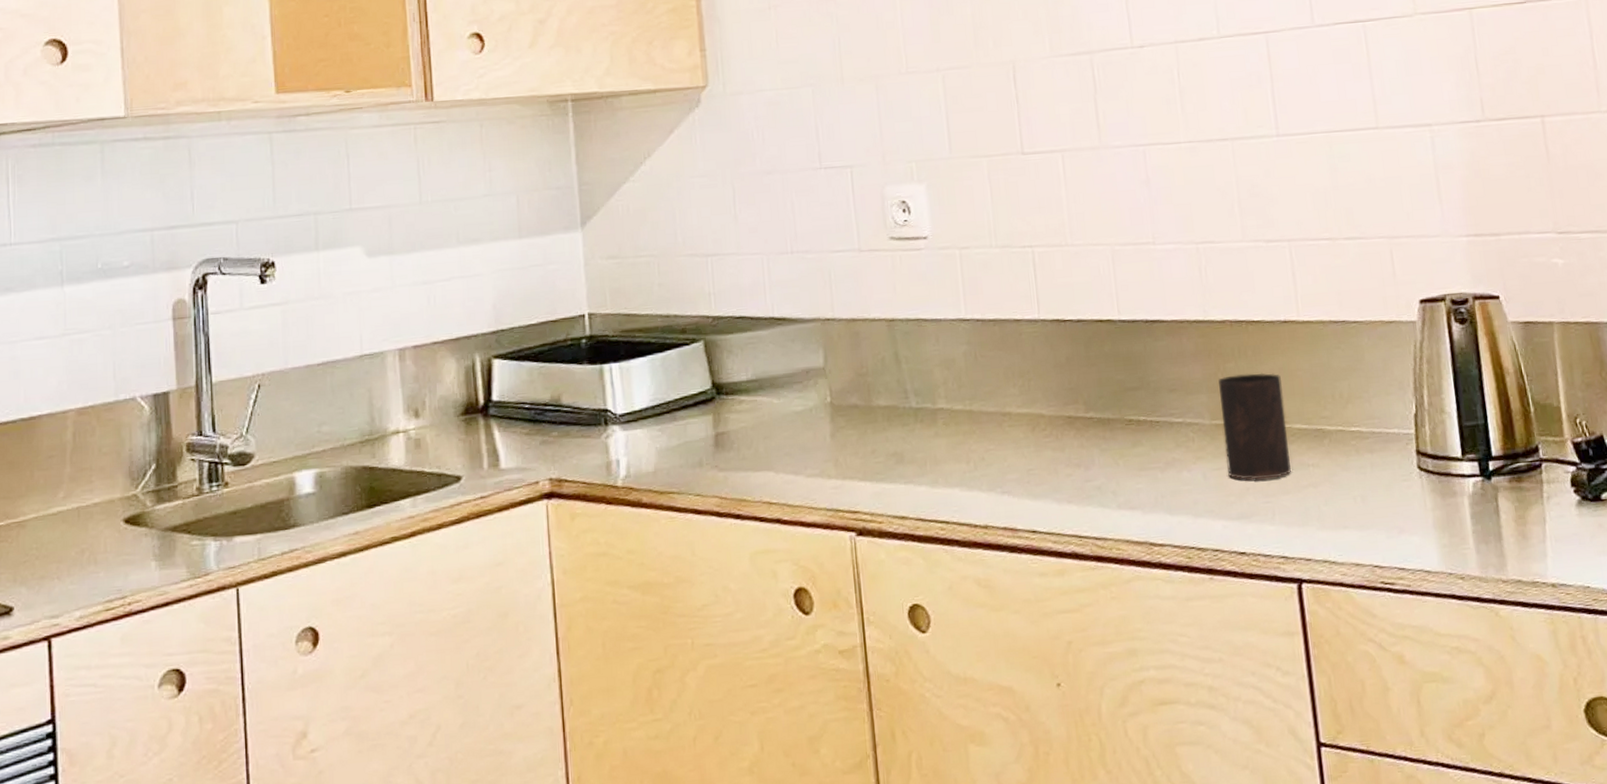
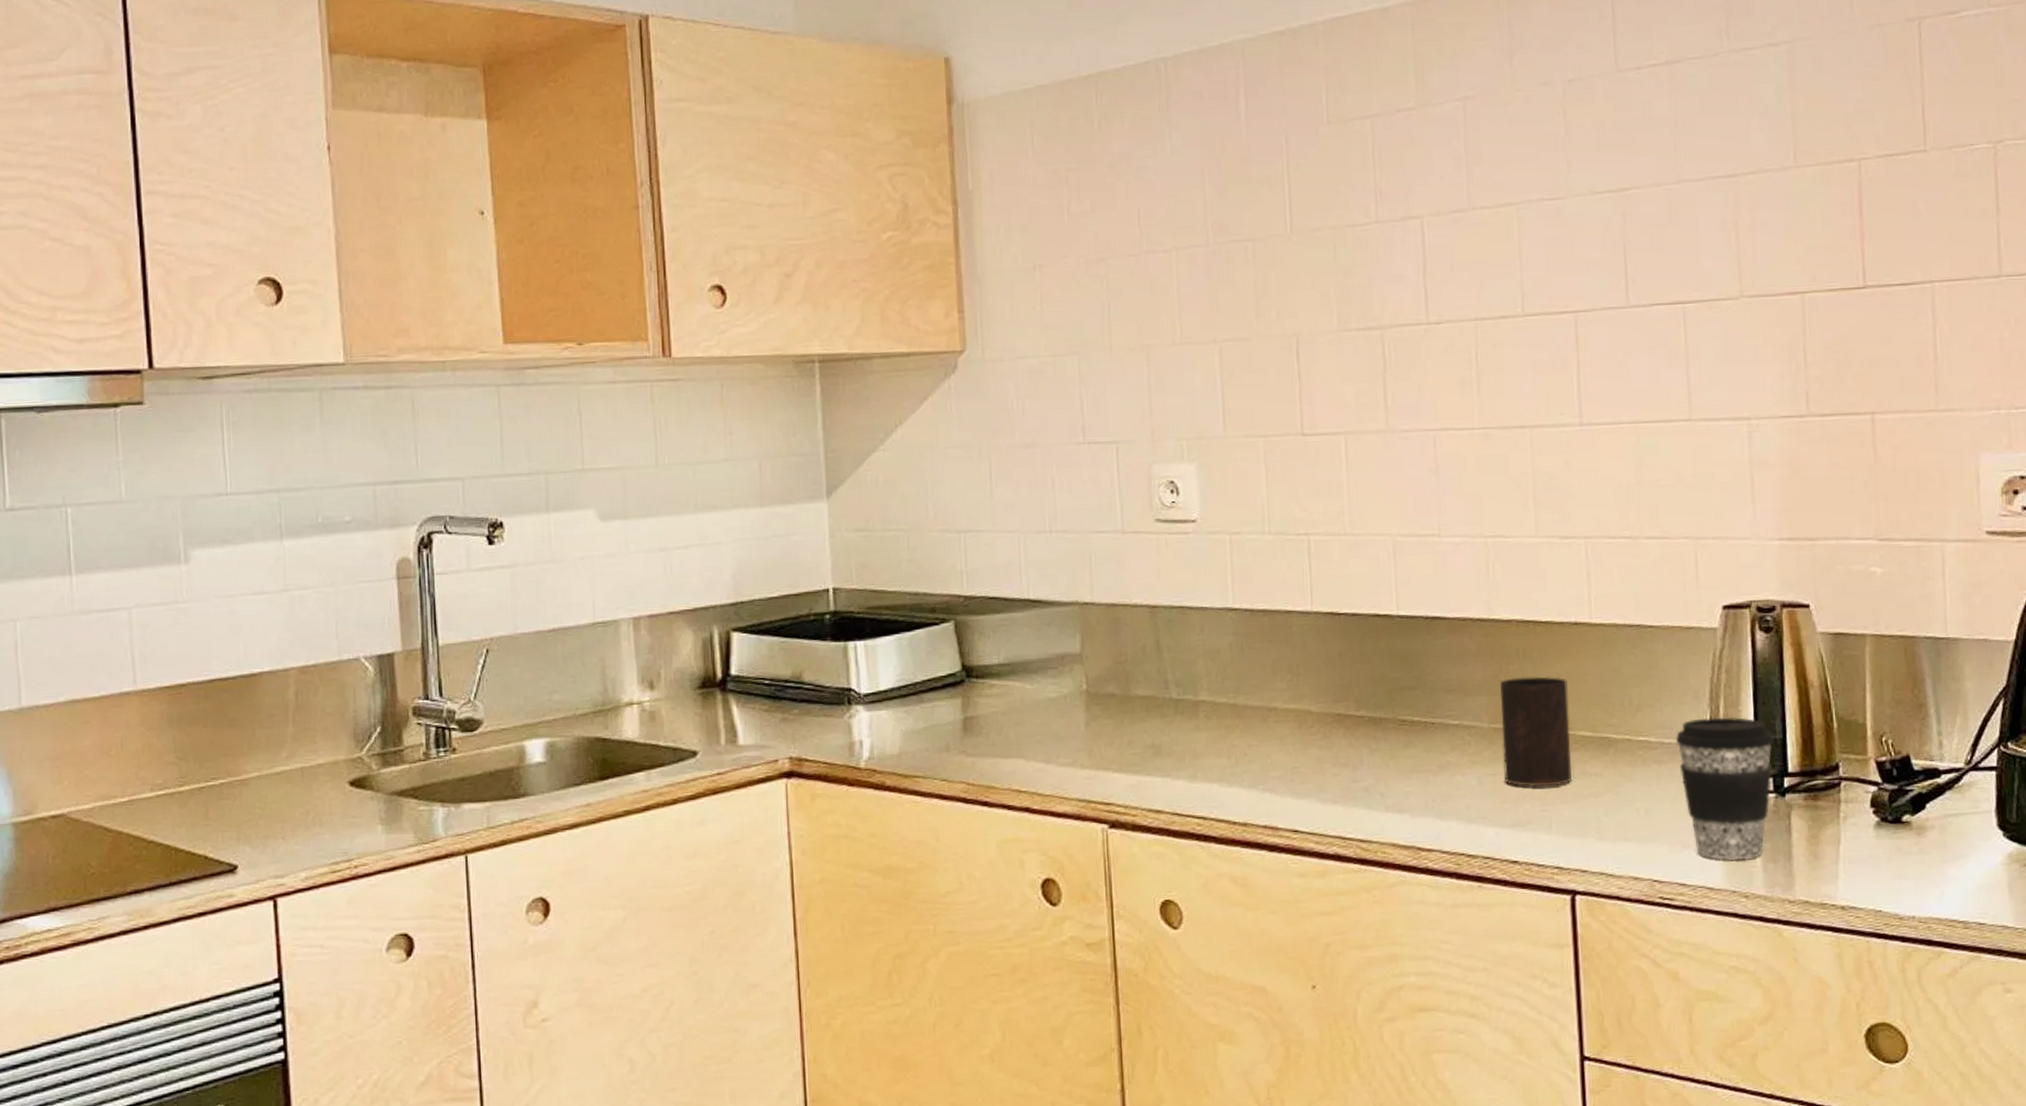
coffee cup: none [1385,405,1478,543] -> present [1675,717,1775,860]

